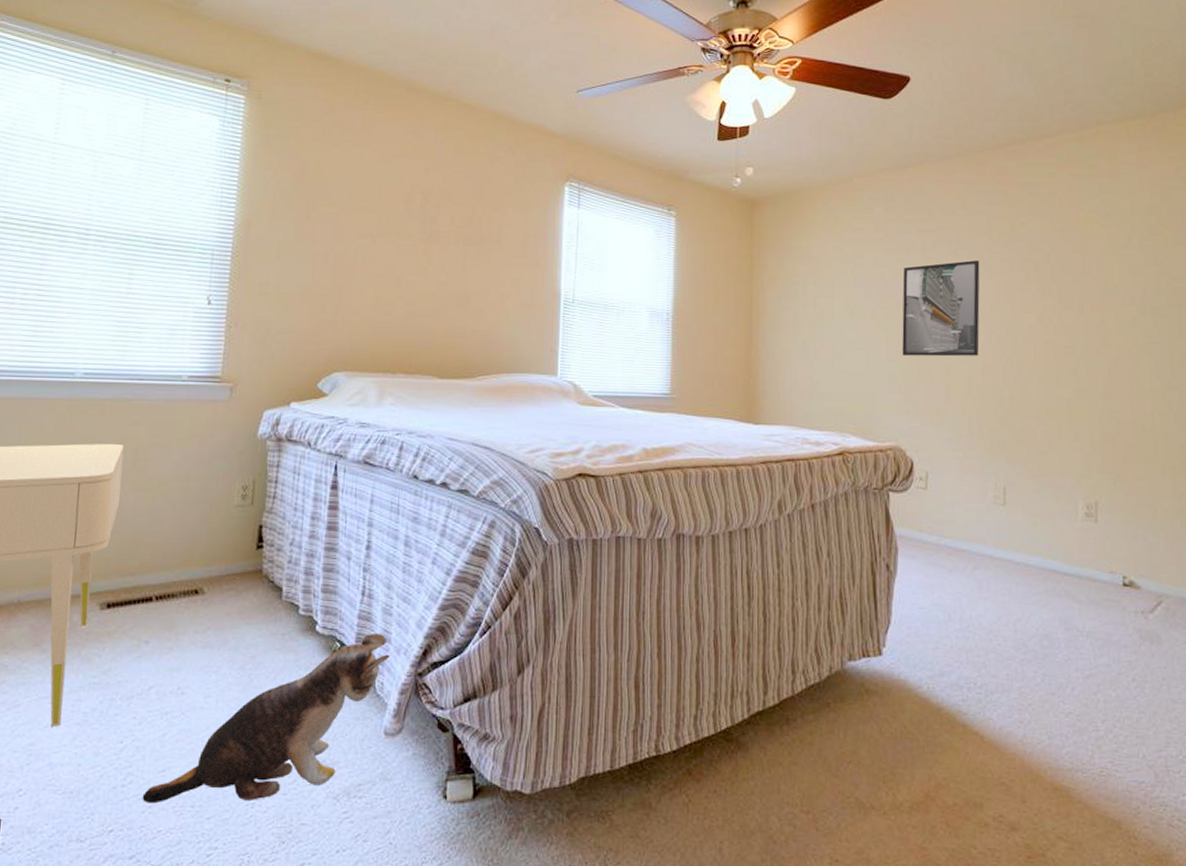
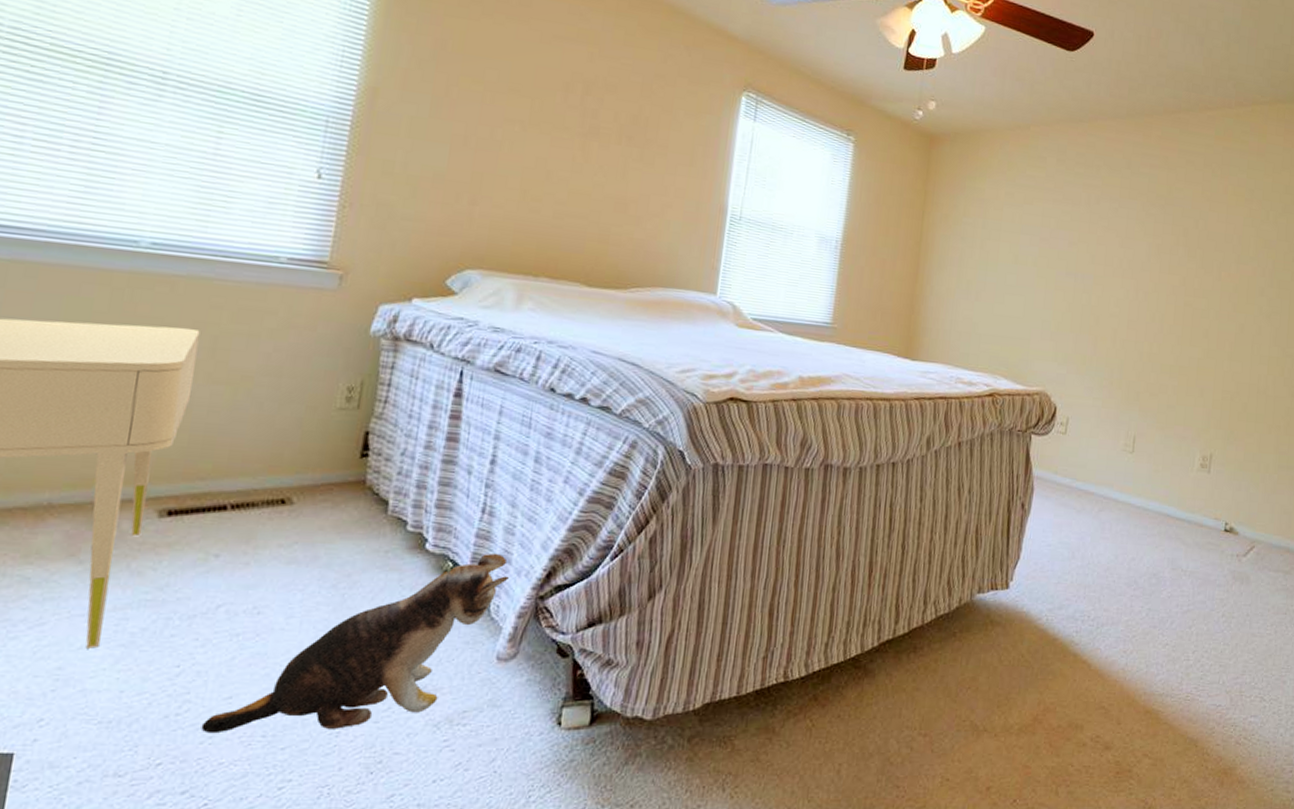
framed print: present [902,260,980,357] -> none [1058,219,1137,312]

